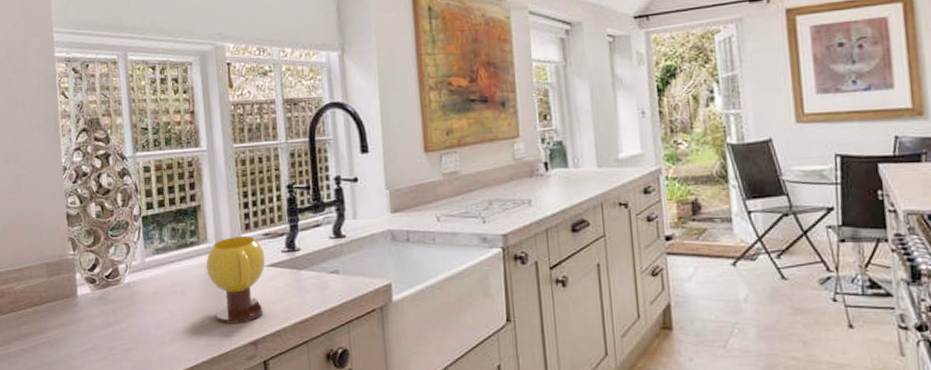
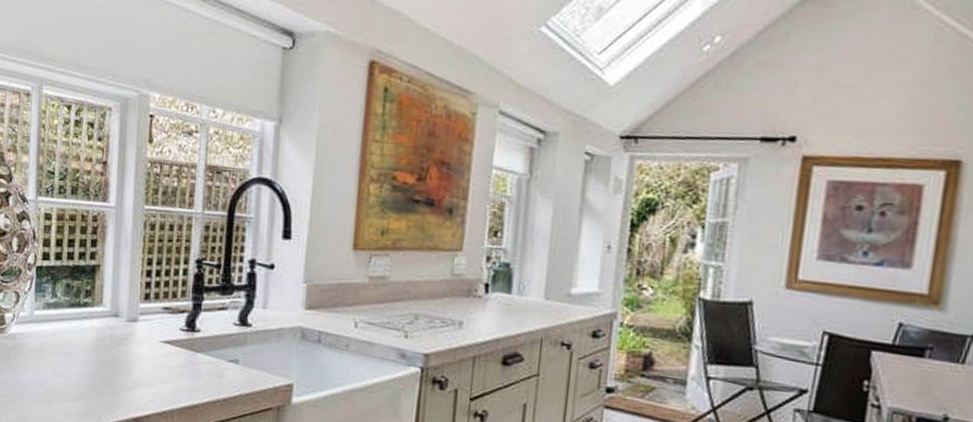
mug: present [206,236,265,324] -> none [97,304,162,397]

